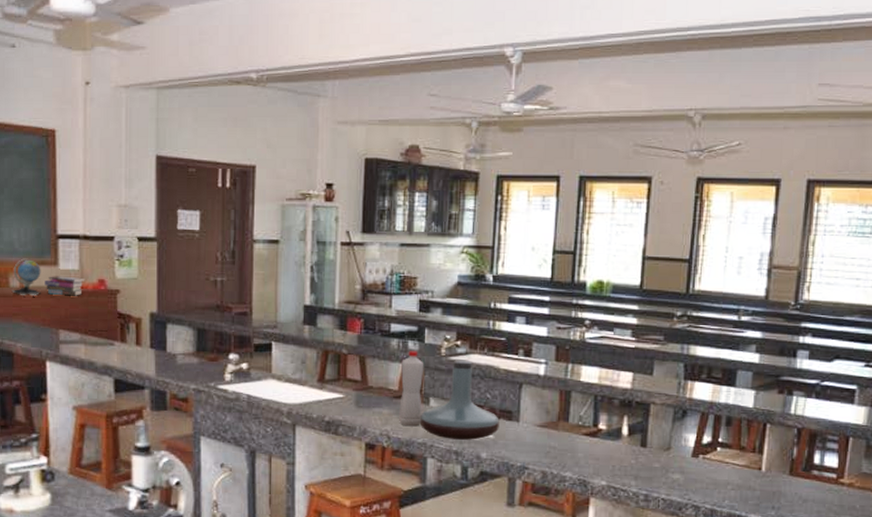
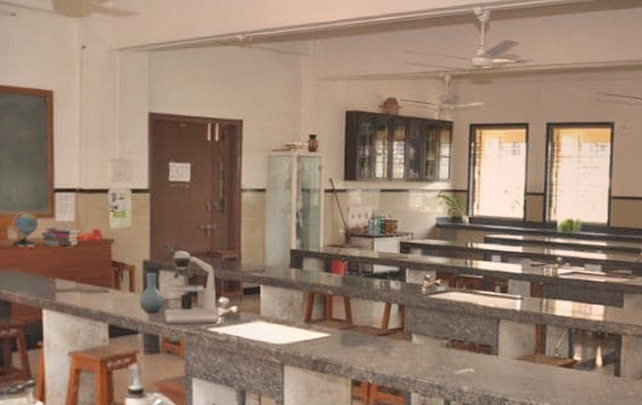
flask: none [146,325,172,368] -> present [139,272,165,313]
microscope: none [171,294,228,381] -> present [163,242,219,325]
bottle: present [398,351,424,427] -> none [382,290,406,363]
flask: present [419,359,499,440] -> none [403,297,479,374]

